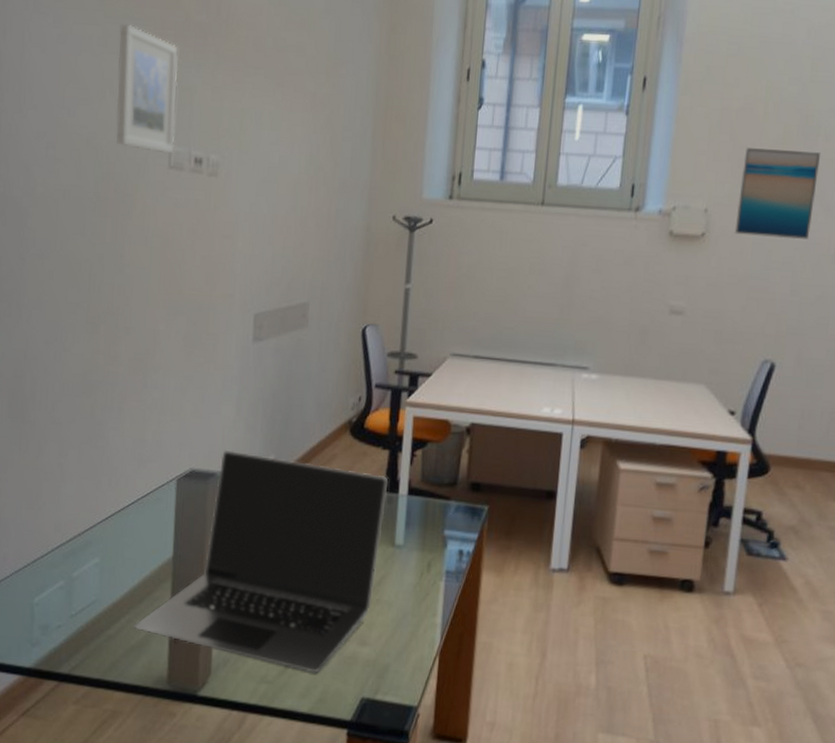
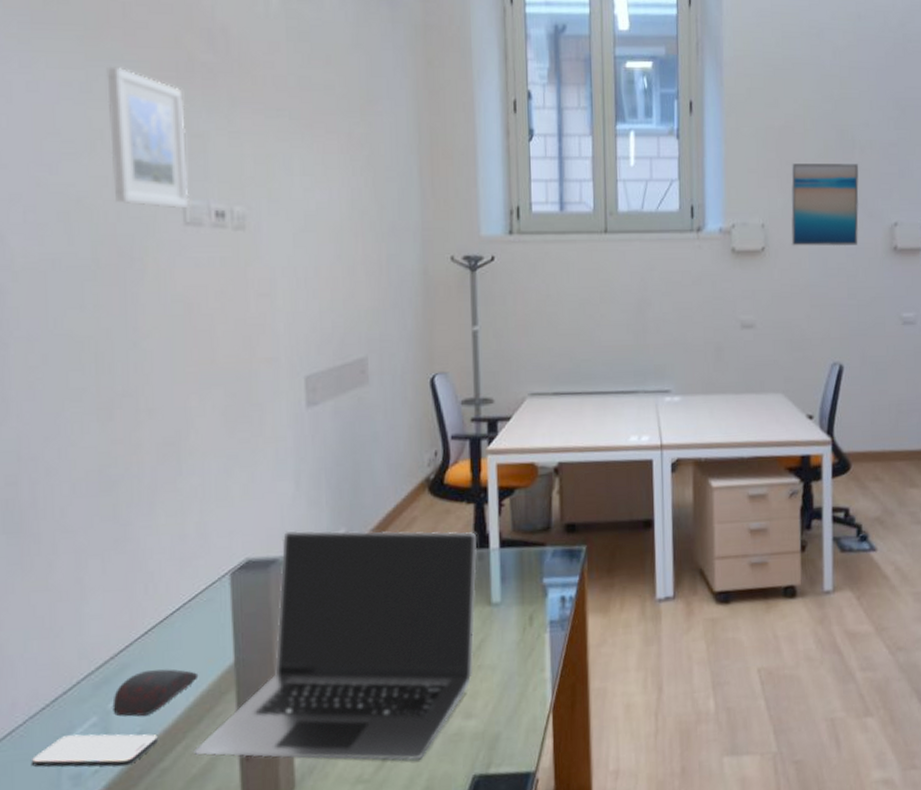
smartphone: none [14,592,108,627] -> present [32,734,158,767]
computer mouse: none [76,550,144,588] -> present [112,669,199,717]

